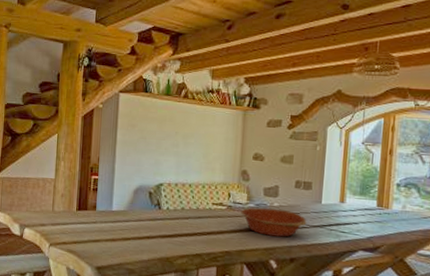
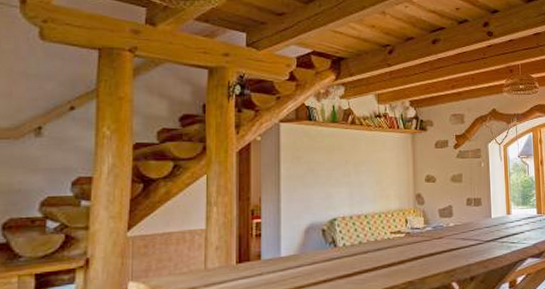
bowl: present [241,207,307,237] -> none [419,228,481,258]

